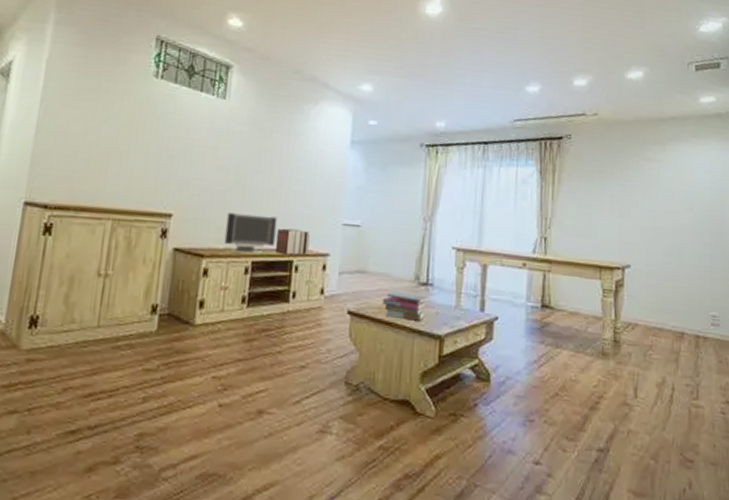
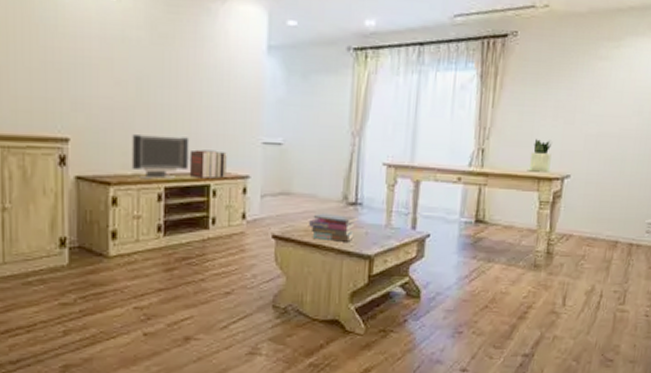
planter: none [588,230,612,262] -> present [527,139,553,172]

